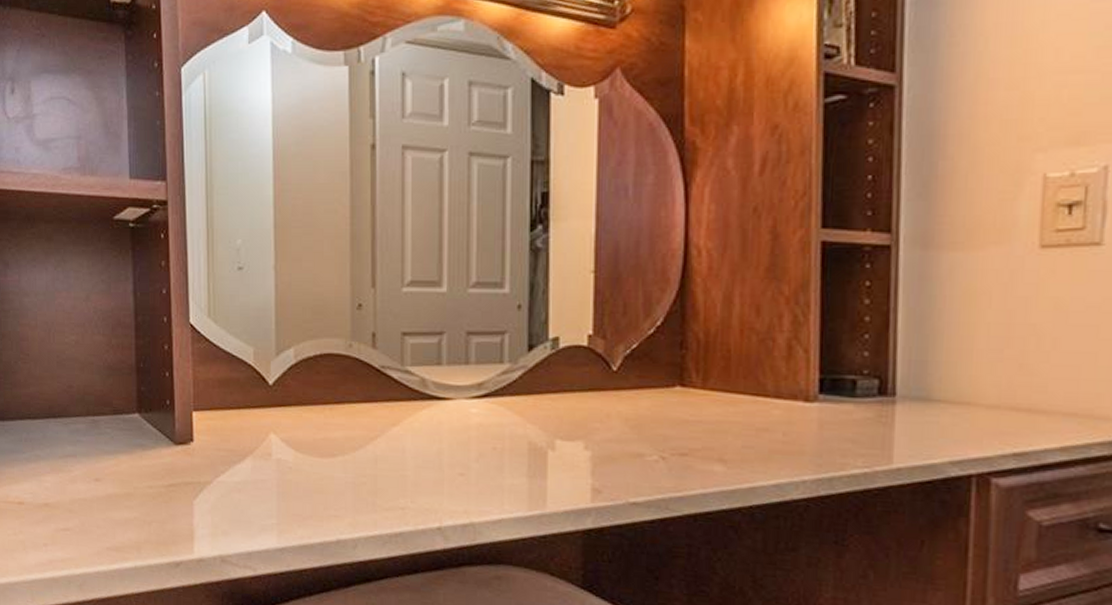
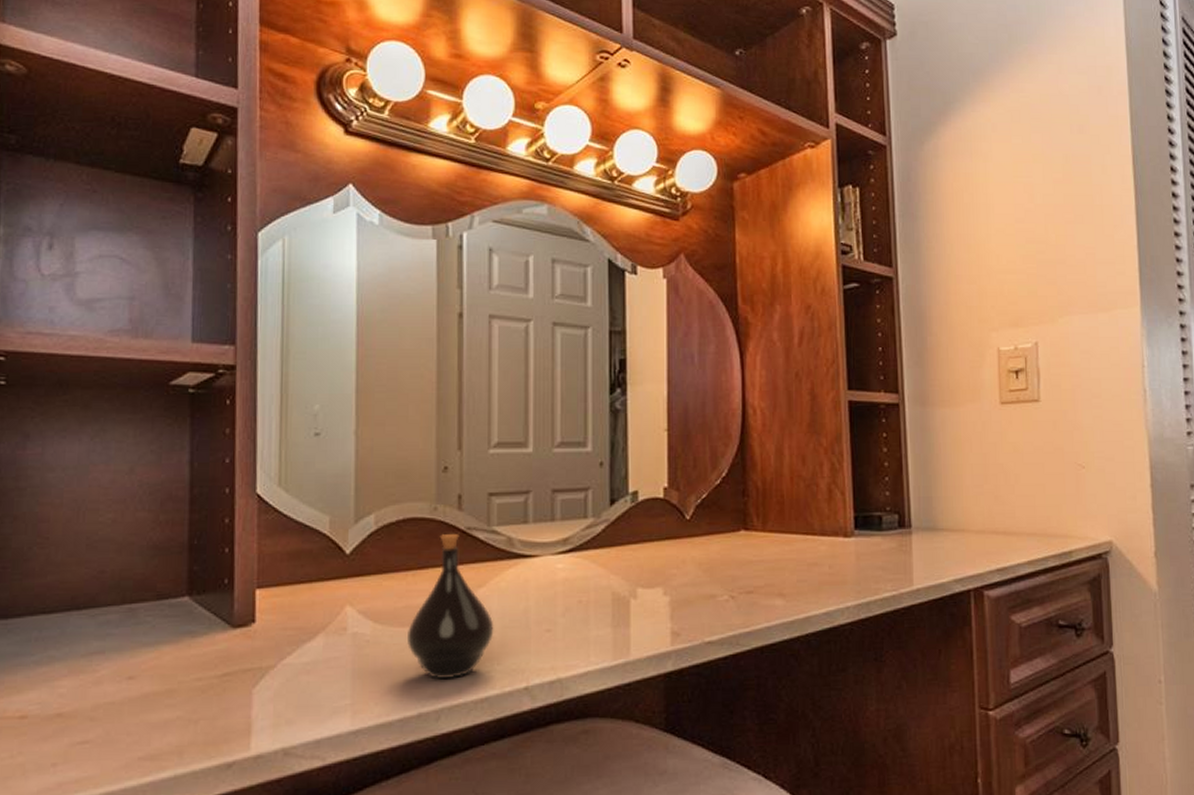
perfume bottle: none [325,371,408,512] -> present [406,534,494,679]

